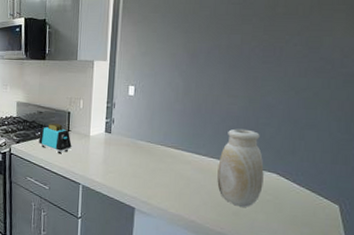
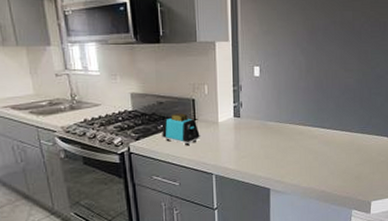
vase: present [217,128,264,207] -> none [341,100,378,171]

